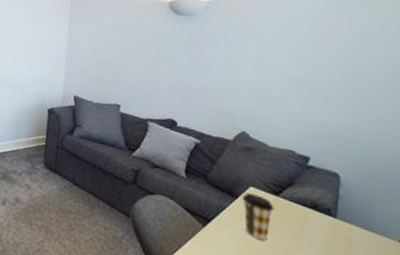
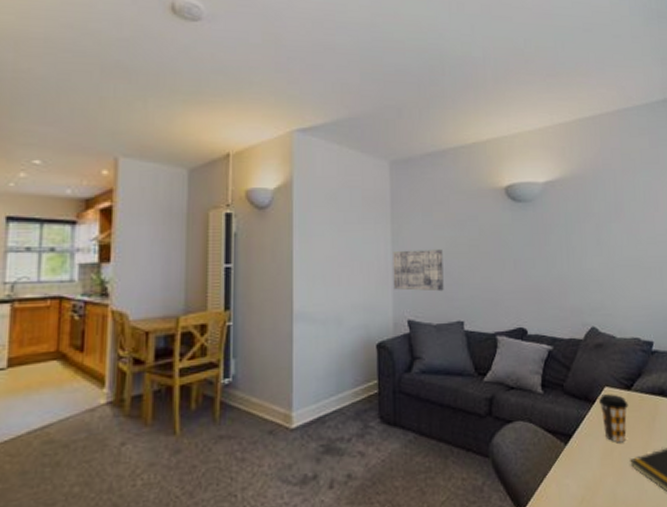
wall art: none [65,42,109,78] -> present [393,249,444,292]

